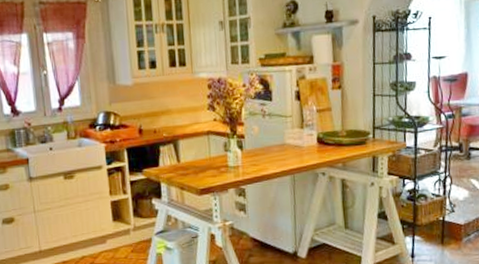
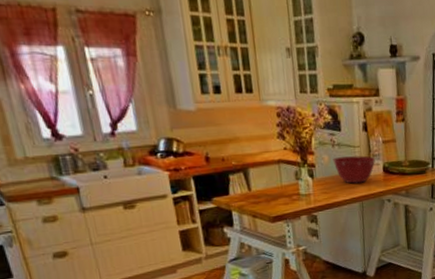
mixing bowl: none [263,125,309,156] -> present [333,155,376,184]

